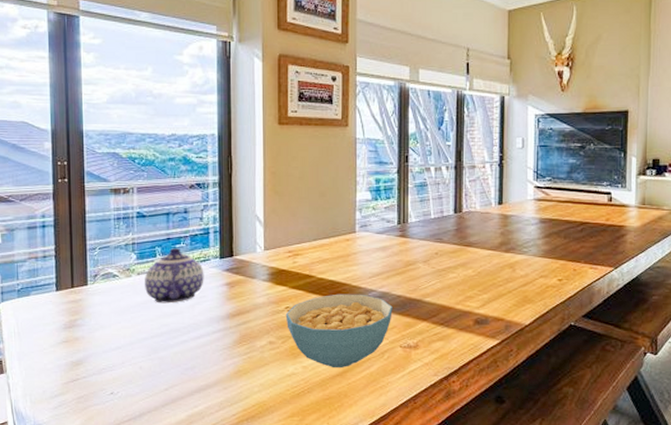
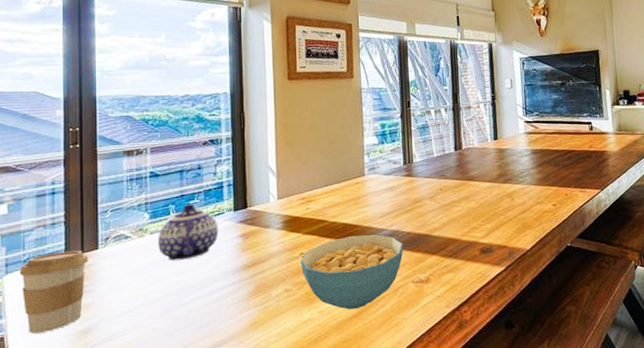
coffee cup: none [14,285,79,360] -> present [19,250,89,334]

